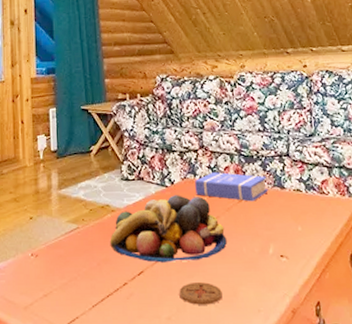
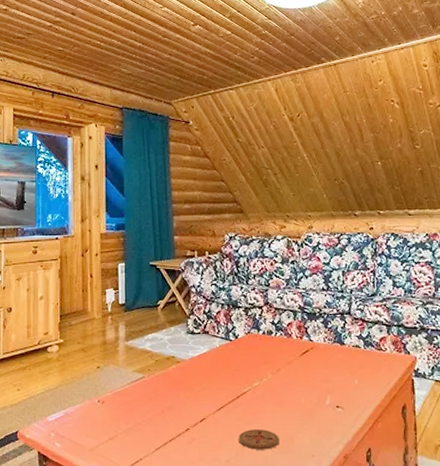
fruit bowl: present [109,195,227,263] -> none [174,348,286,411]
book: present [195,172,269,202] -> none [258,328,329,356]

